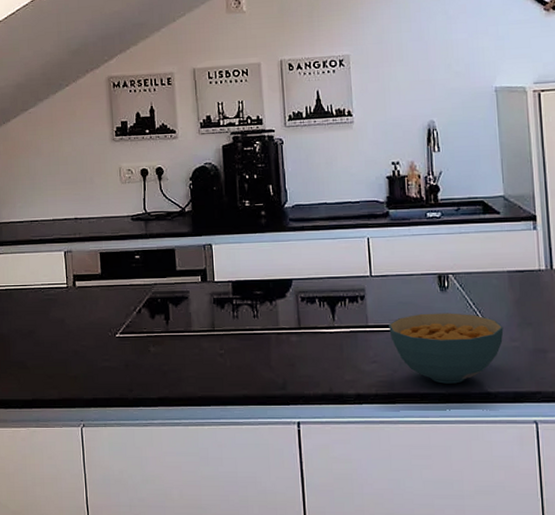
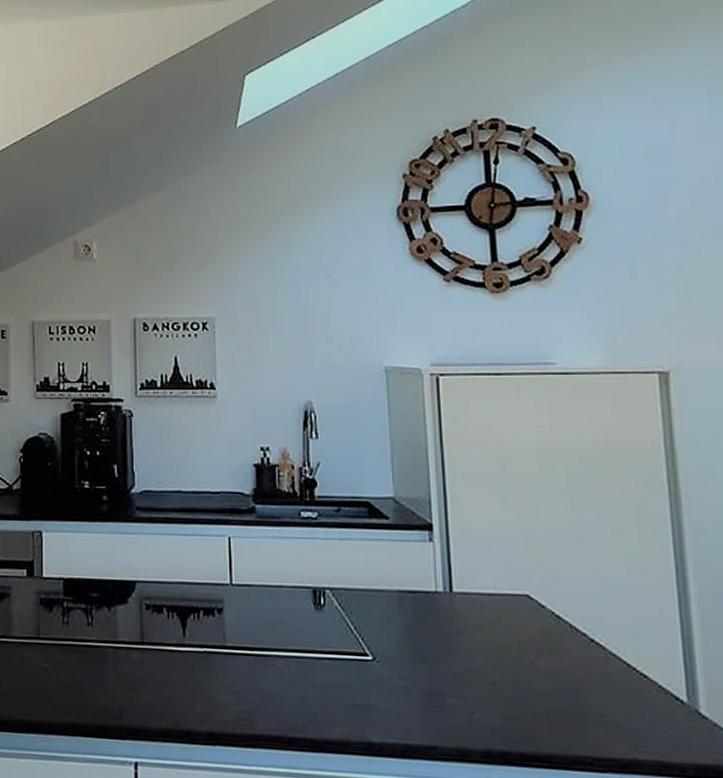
cereal bowl: present [389,313,504,384] -> none [251,635,392,728]

